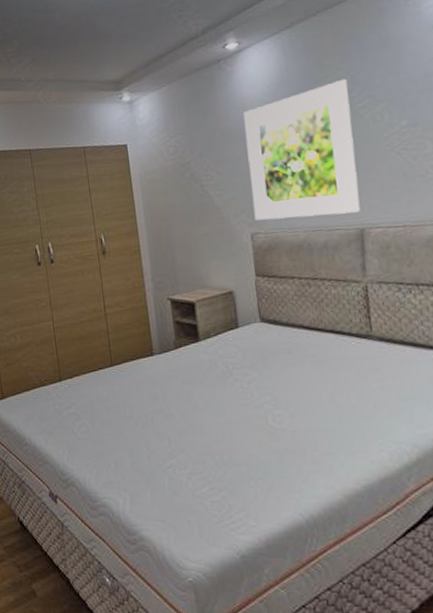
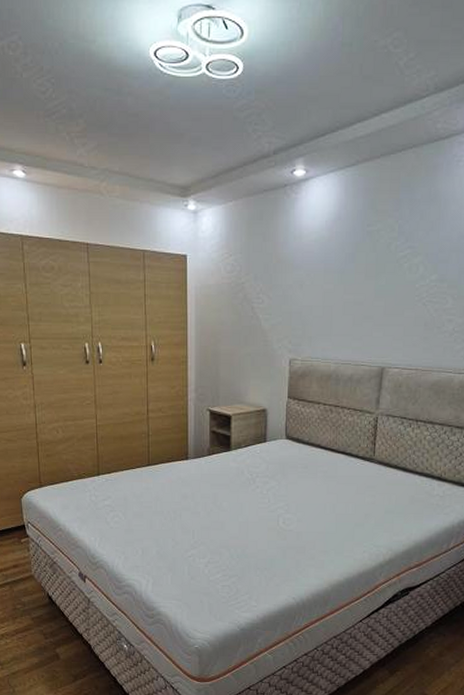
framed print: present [243,78,361,221] -> none [295,226,395,352]

